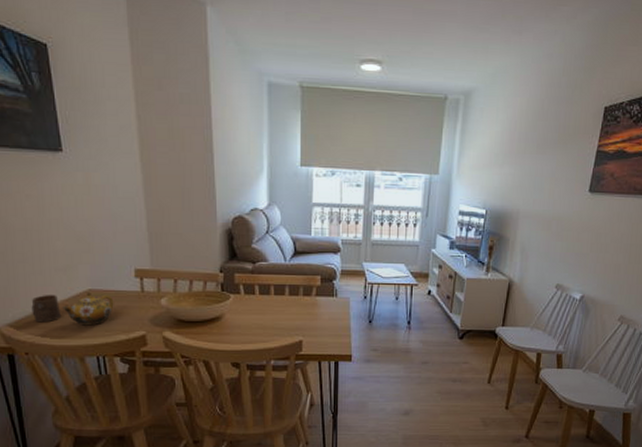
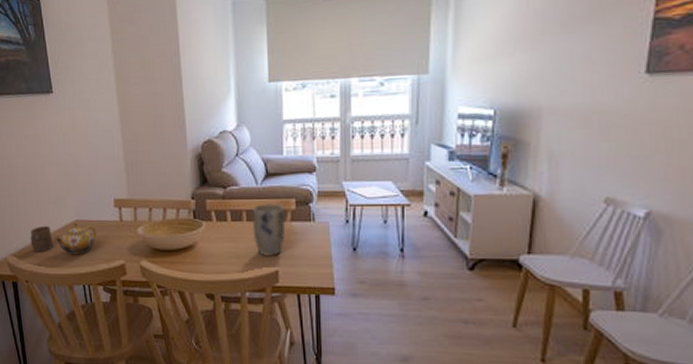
plant pot: none [279,279,311,329] -> present [252,203,286,257]

